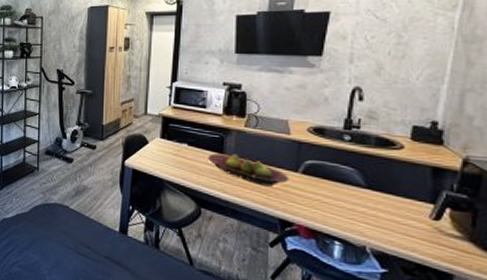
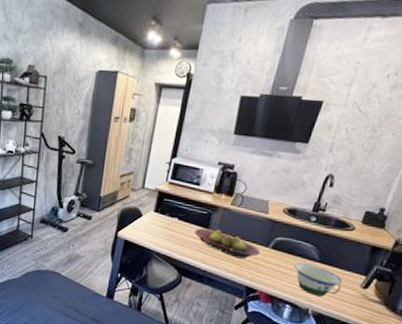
bowl: none [334,189,402,231] -> present [294,262,342,296]

